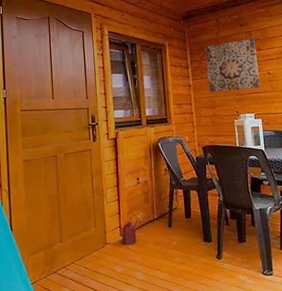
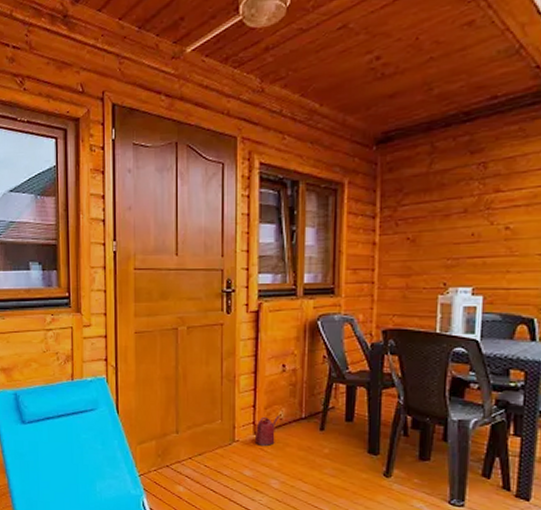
wall art: present [205,38,260,92] -> none [404,173,493,254]

